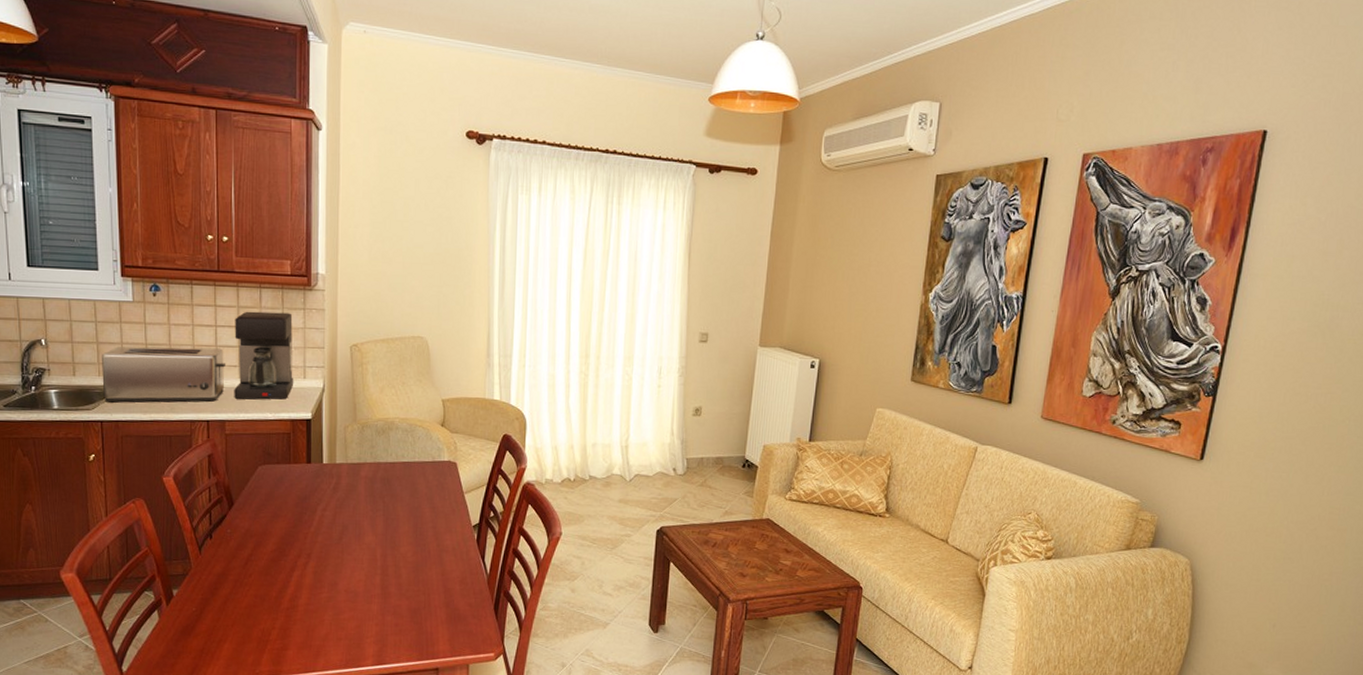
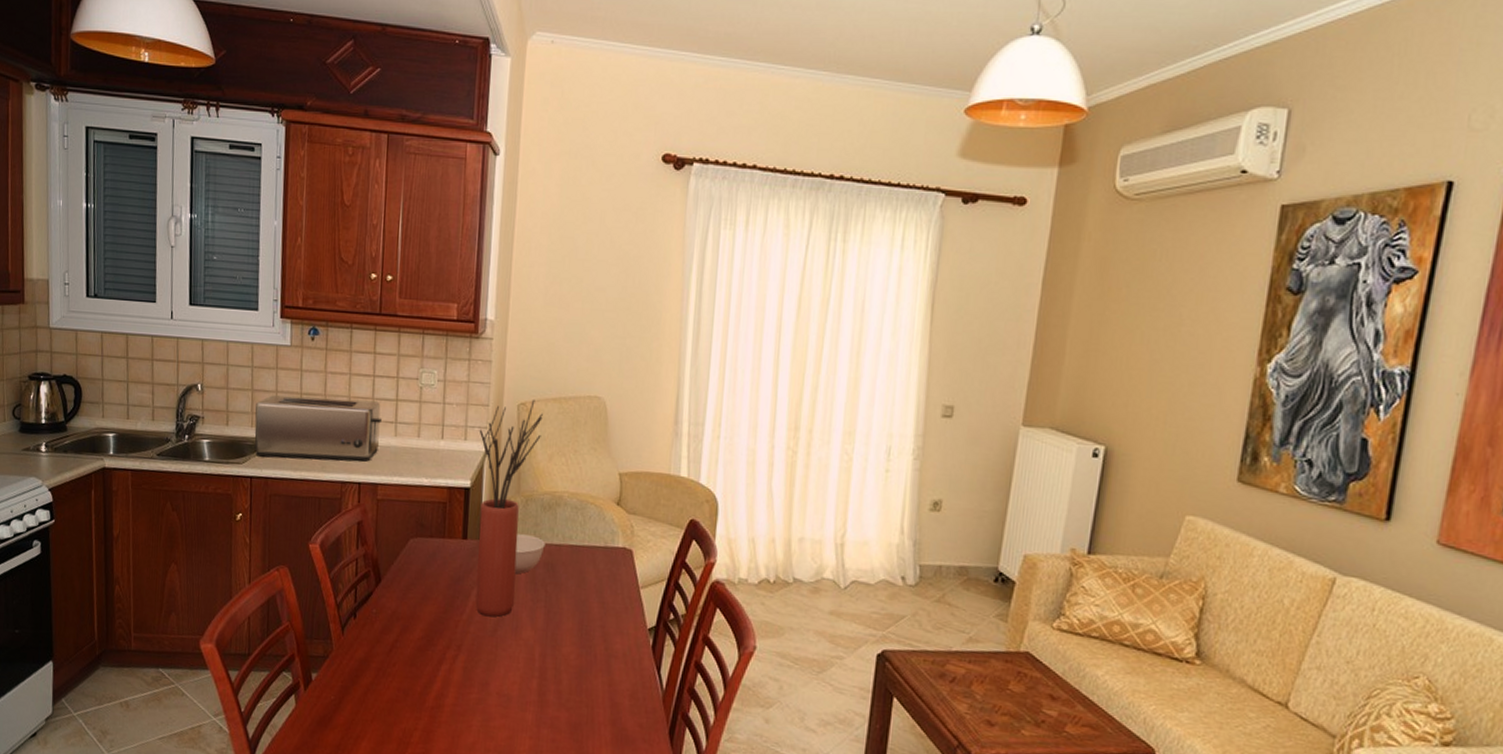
coffee maker: present [234,311,293,400] -> none [388,360,456,463]
vase: none [316,340,373,528] -> present [475,399,543,617]
soup bowl: none [355,456,381,490] -> present [514,534,545,574]

